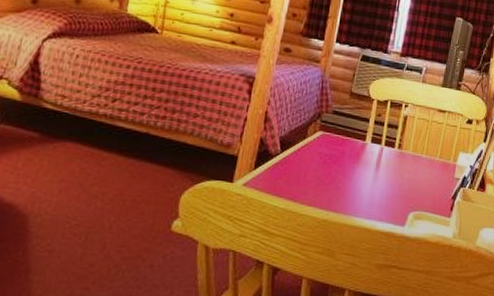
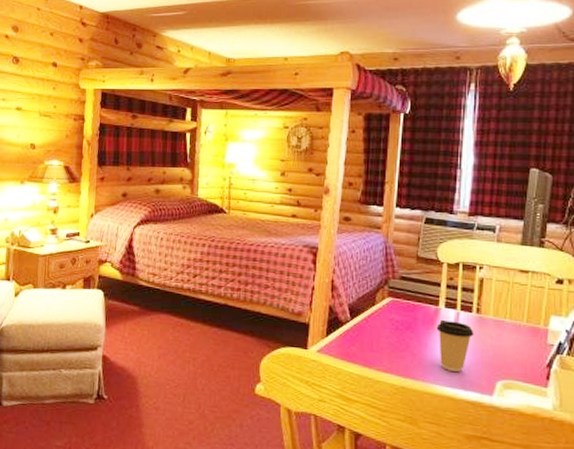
coffee cup: none [361,154,394,204] -> present [436,319,474,372]

